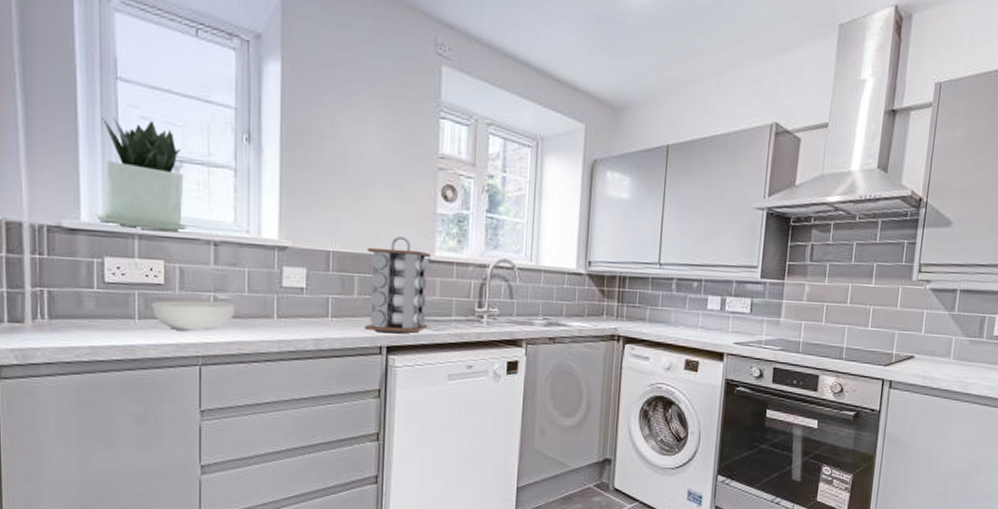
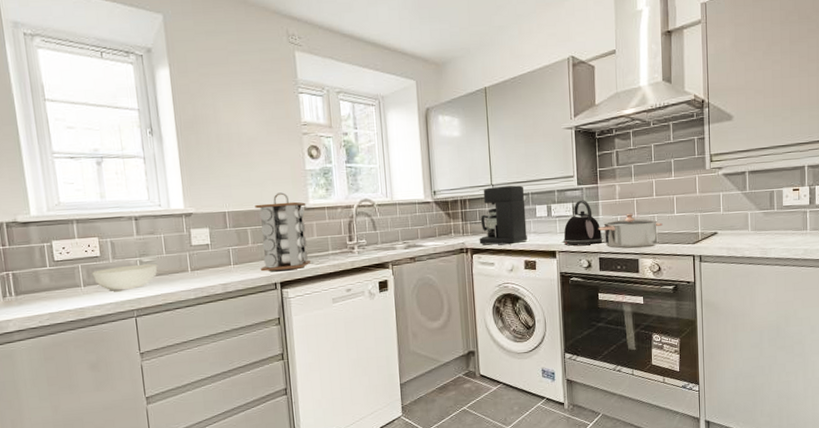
planter: present [95,116,189,232] -> none [38,129,114,215]
coffee maker: none [634,266,697,338] -> present [479,185,527,245]
kettle: none [734,296,781,352] -> present [563,200,603,246]
cooking pot: none [777,319,853,364] -> present [598,213,663,249]

